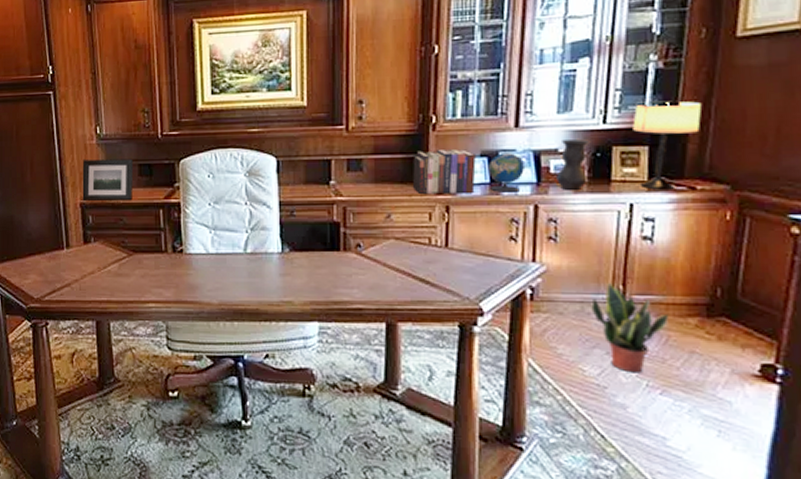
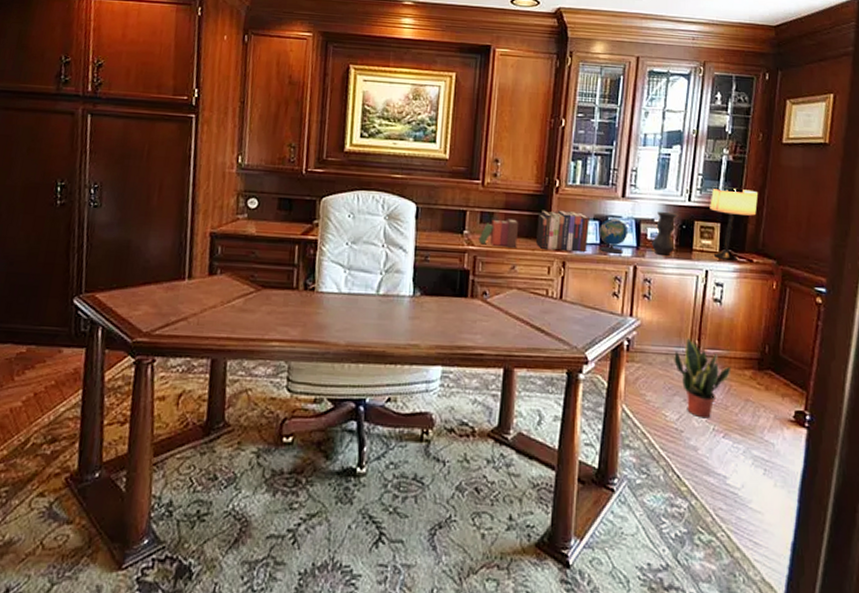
picture frame: present [82,159,134,202] -> none [213,188,274,235]
books: none [347,164,392,195] -> present [478,218,519,248]

